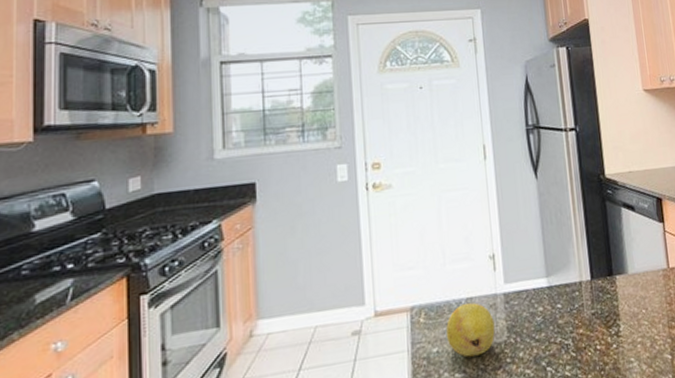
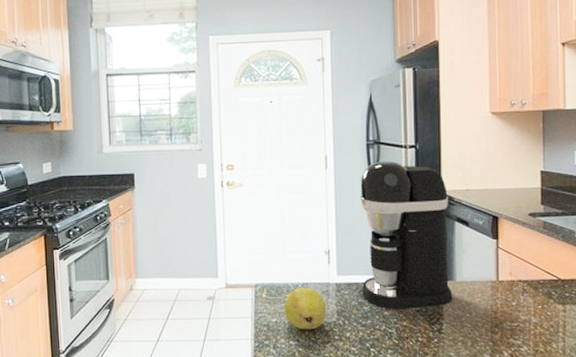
coffee maker: none [522,146,628,317] -> present [359,160,453,310]

